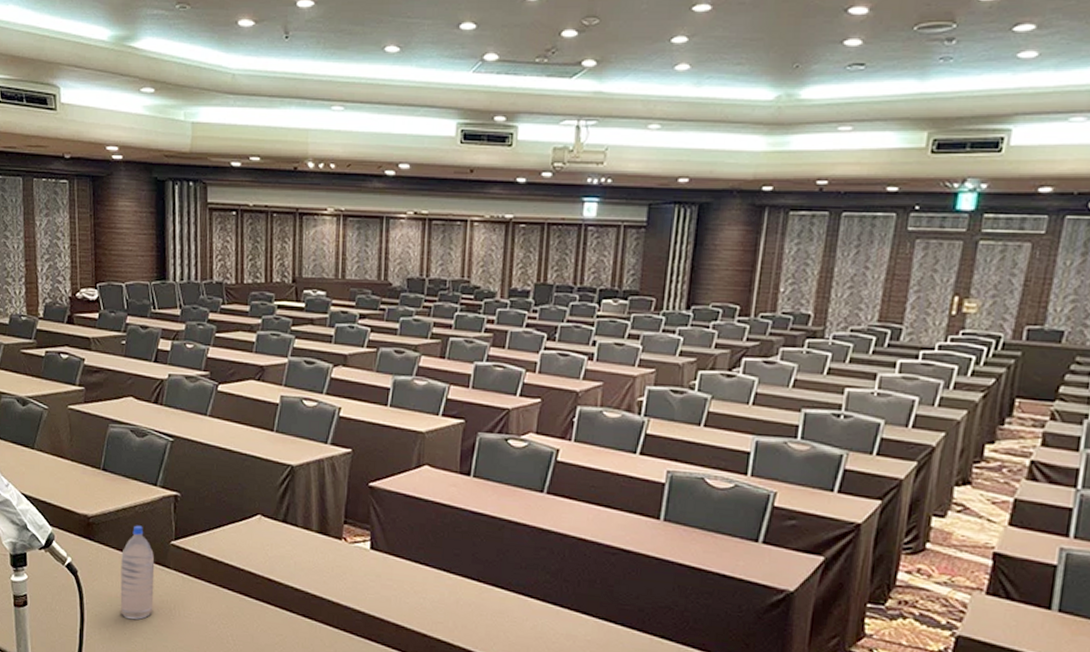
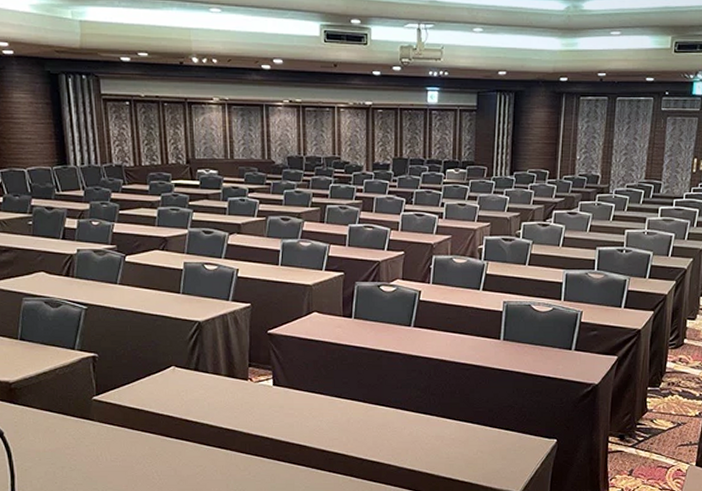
water bottle: present [120,525,155,620] -> none [46,386,81,470]

